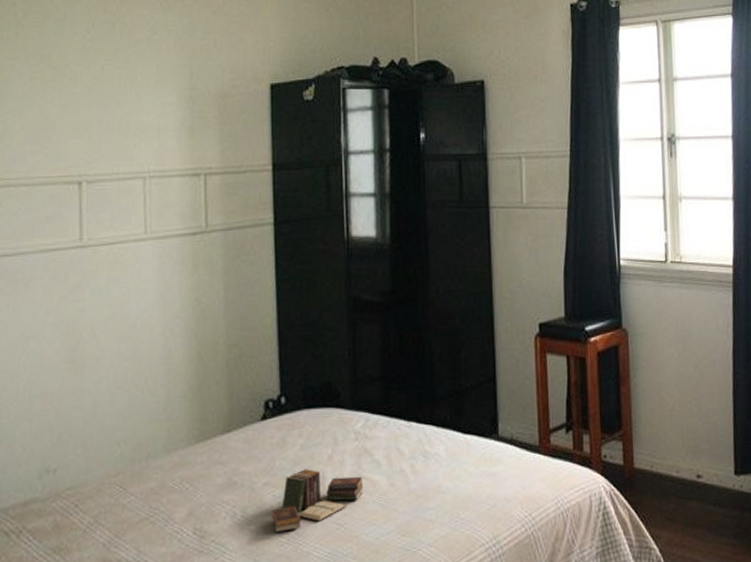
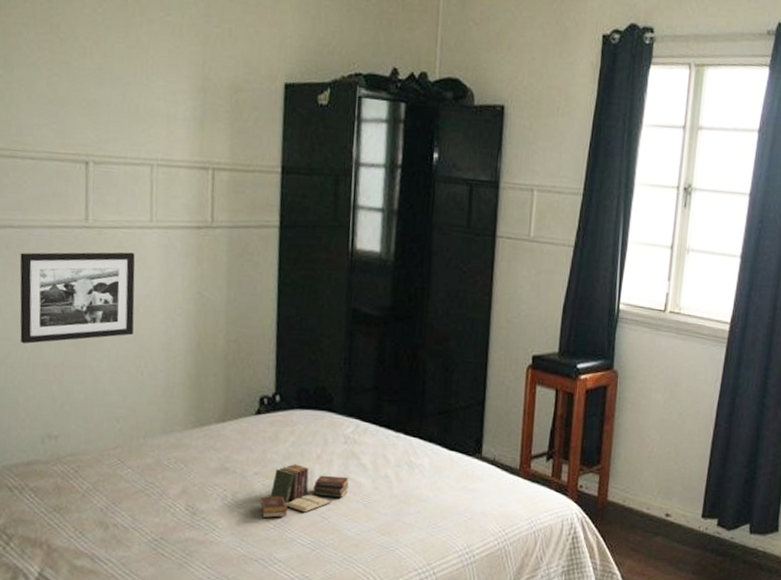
picture frame: none [14,267,133,375] -> present [20,252,135,344]

